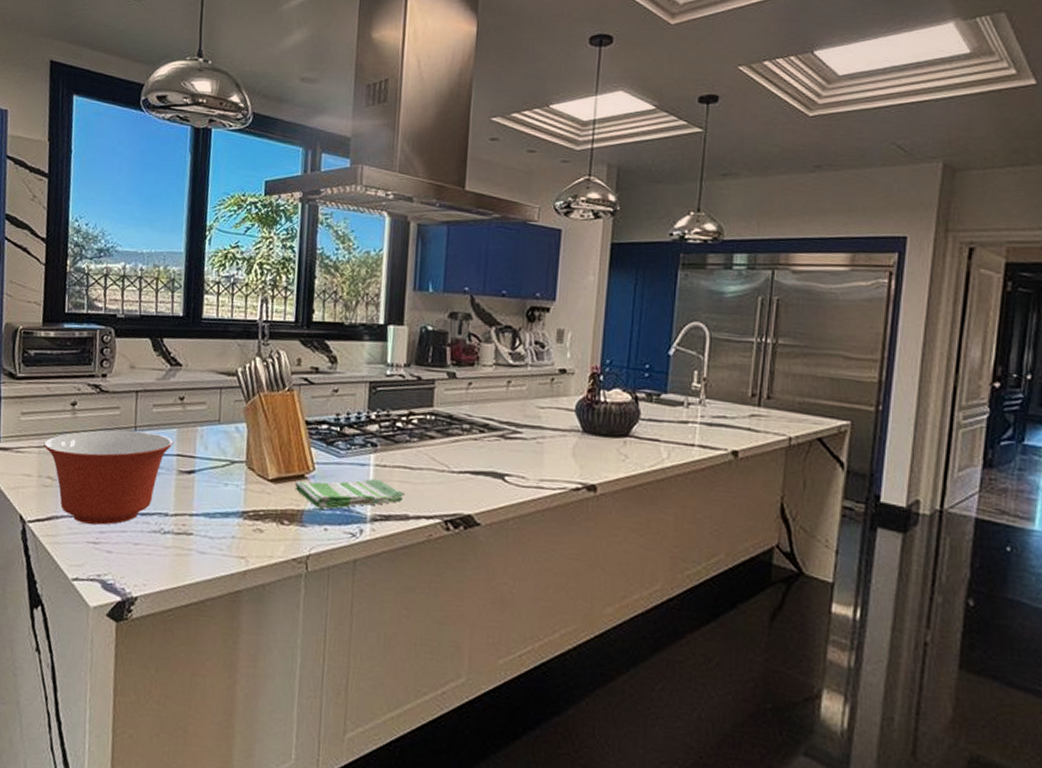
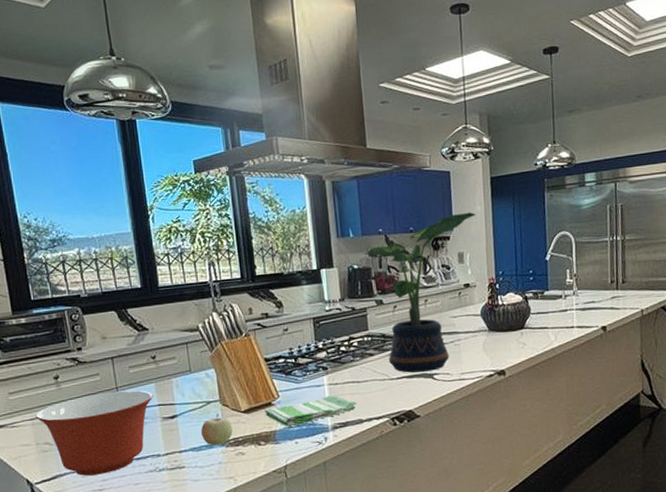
fruit: none [218,477,255,516] -> present [201,413,233,446]
potted plant: none [441,281,586,471] -> present [363,212,476,373]

